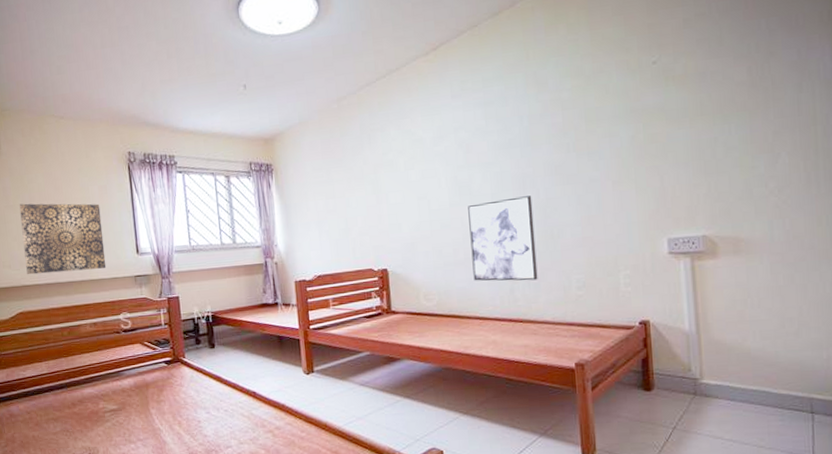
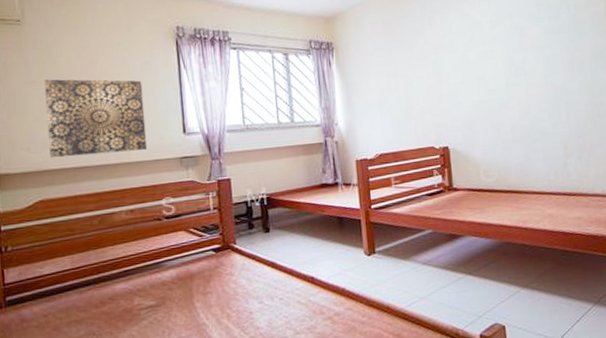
wall art: present [468,195,538,281] -> none [523,77,588,158]

